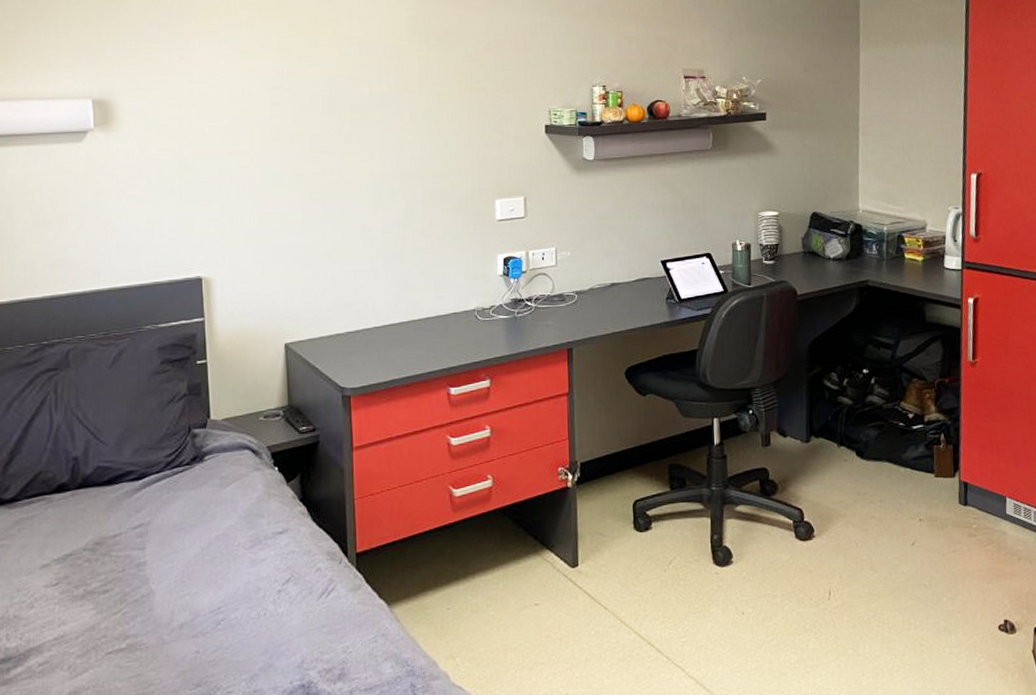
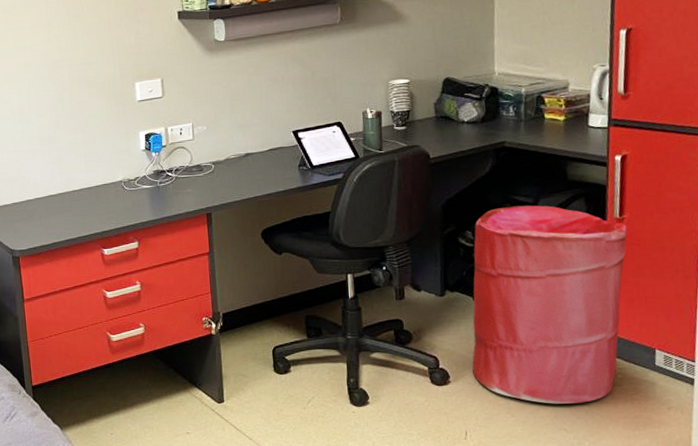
laundry hamper: none [836,347,980,558] -> present [472,205,627,404]

